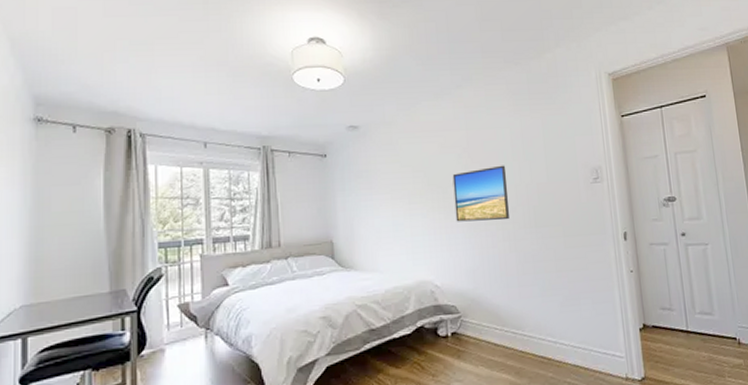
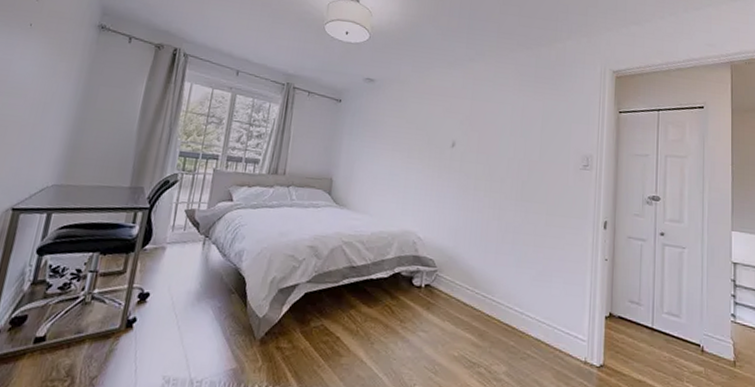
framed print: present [452,165,510,222] -> none [448,137,502,189]

